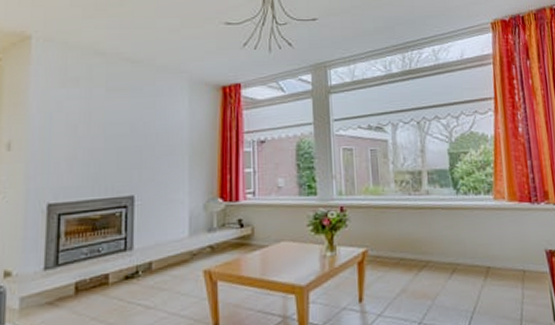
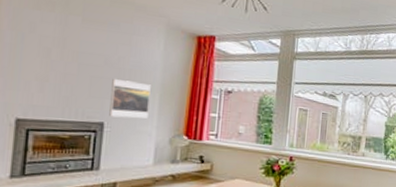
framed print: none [139,145,179,188] -> present [109,78,151,119]

